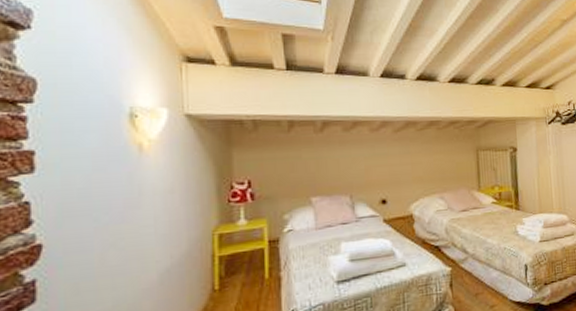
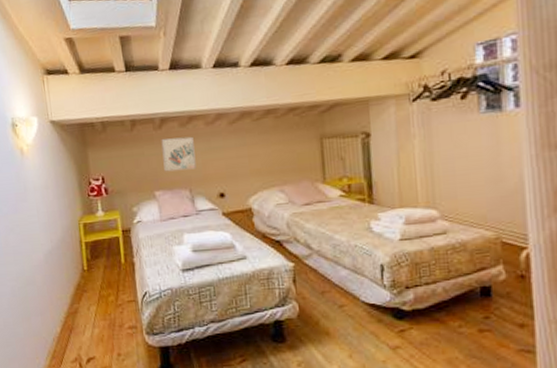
wall art: none [322,141,359,177] -> present [161,136,197,172]

